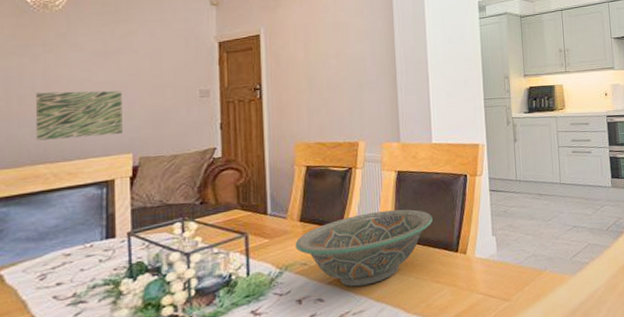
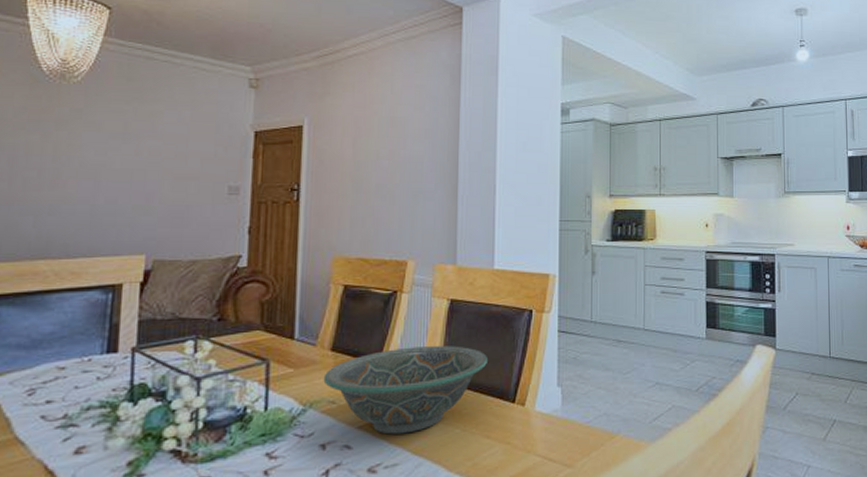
wall art: present [35,90,123,141] -> none [37,176,140,232]

